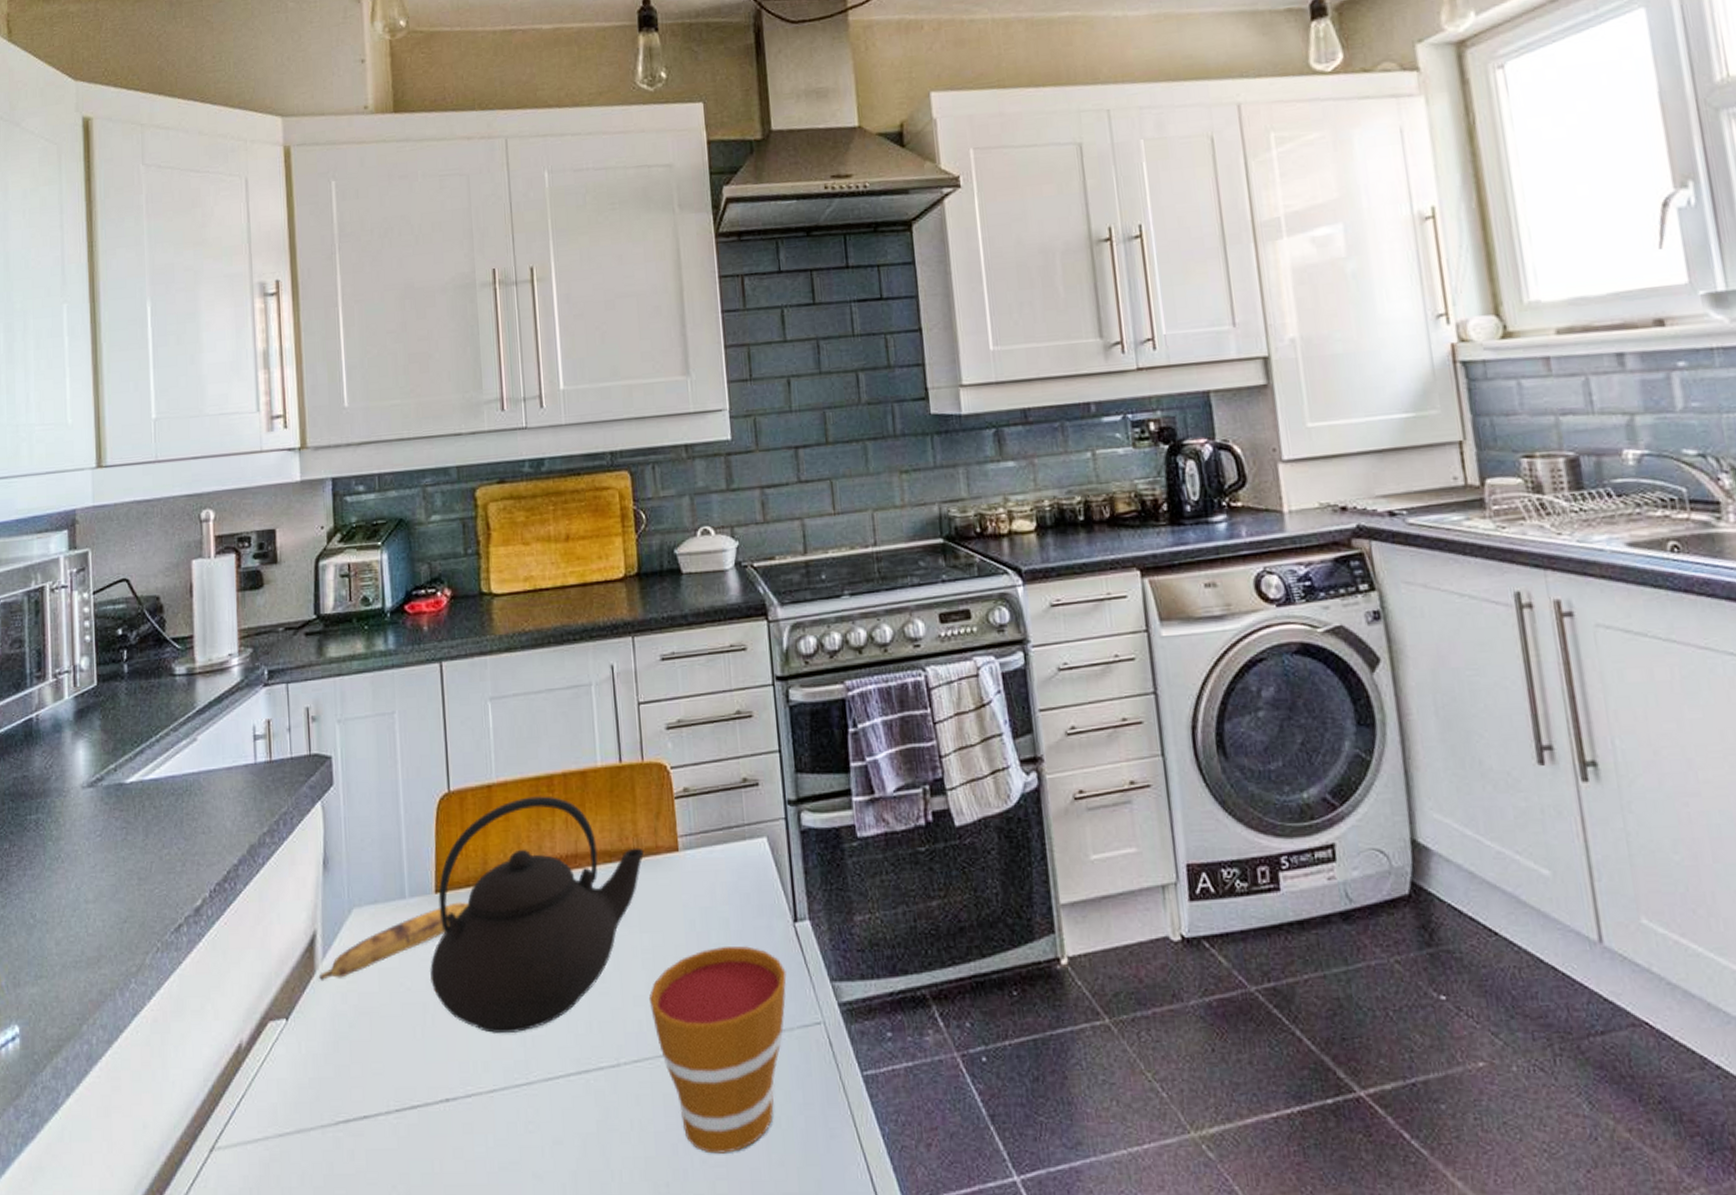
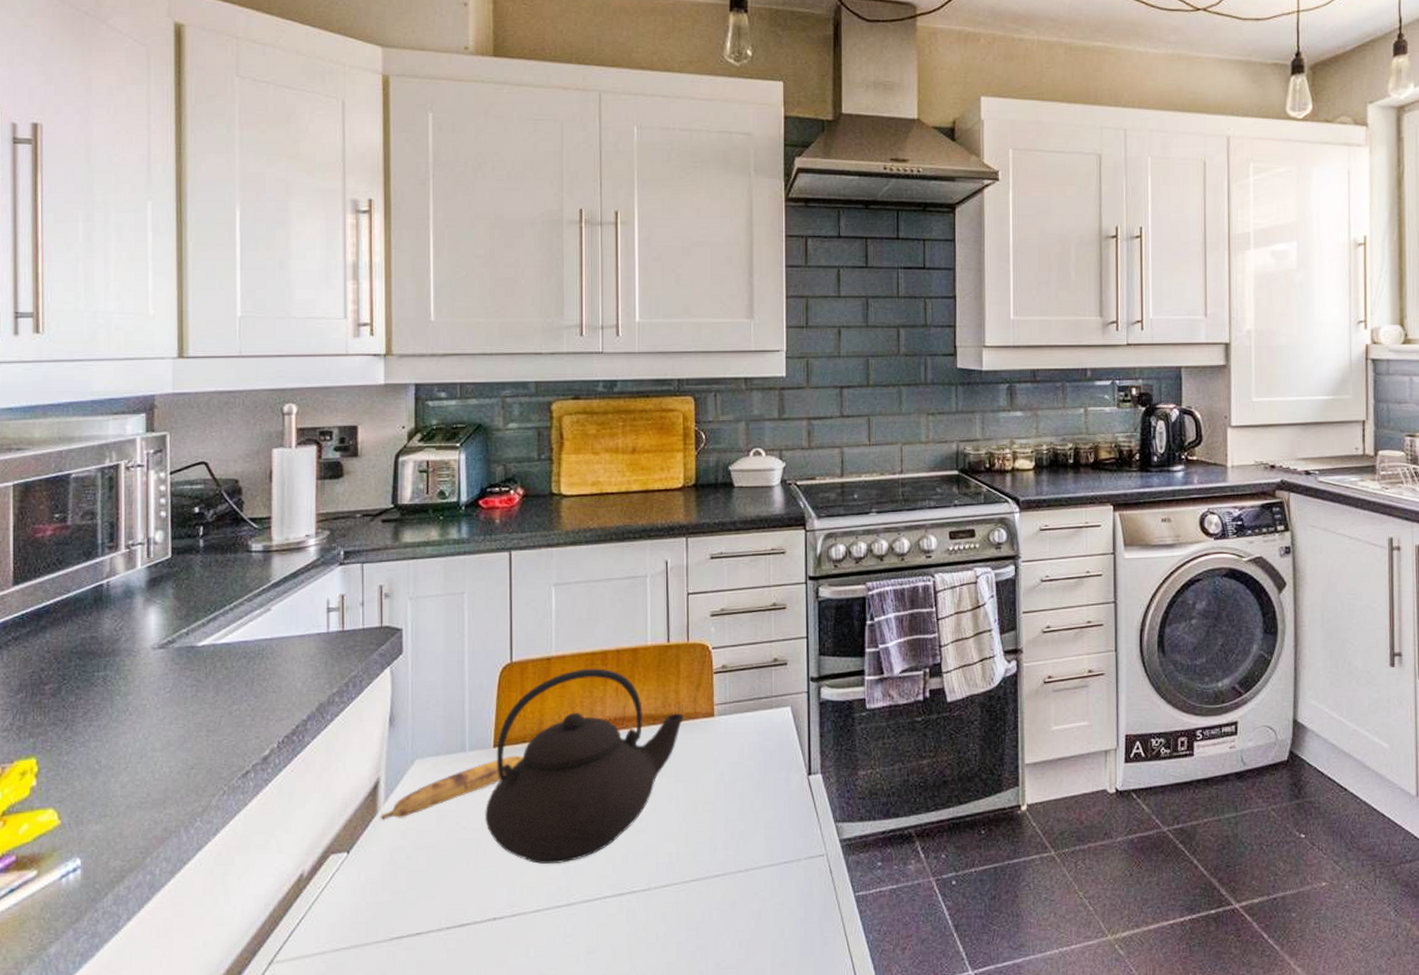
cup: present [648,946,787,1154] -> none [679,794,798,958]

